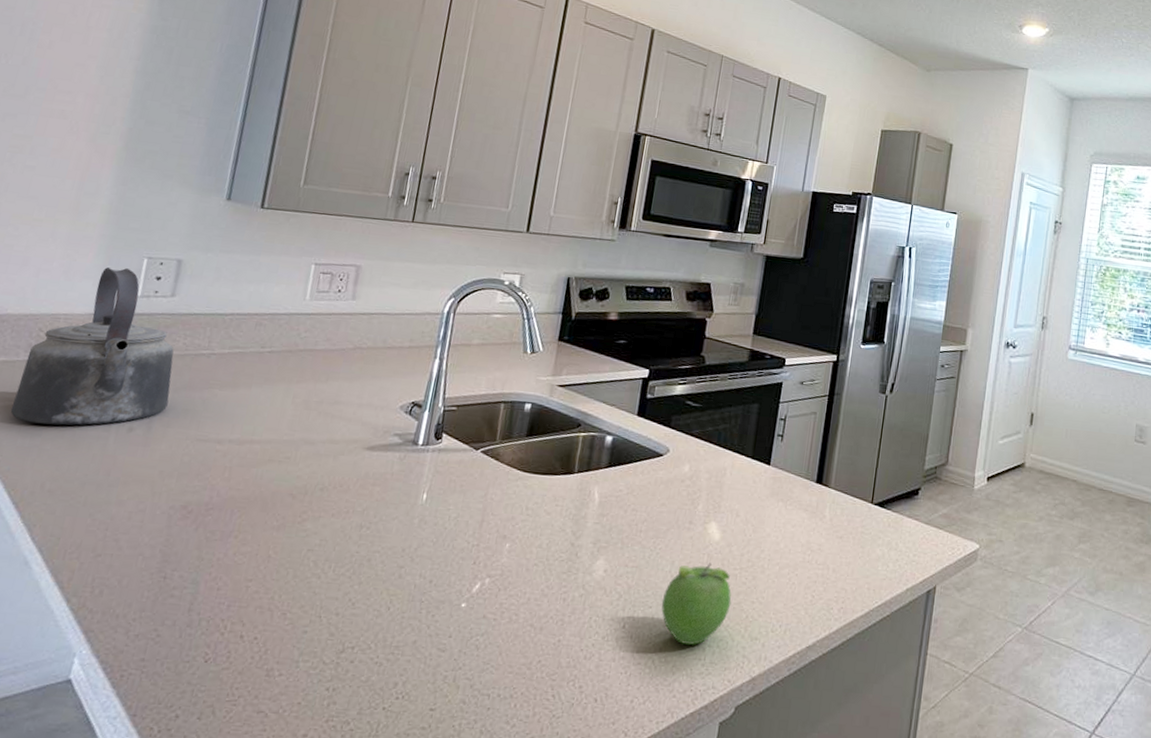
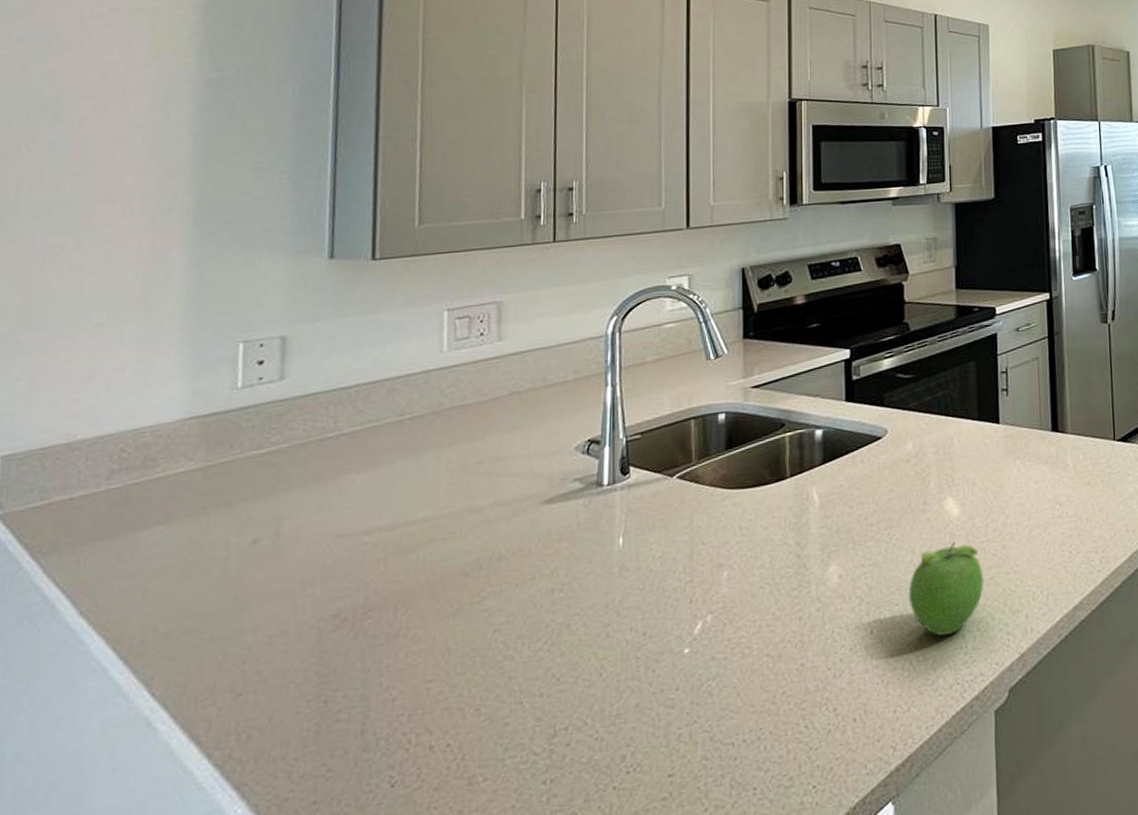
kettle: present [10,267,174,426] -> none [99,359,297,561]

